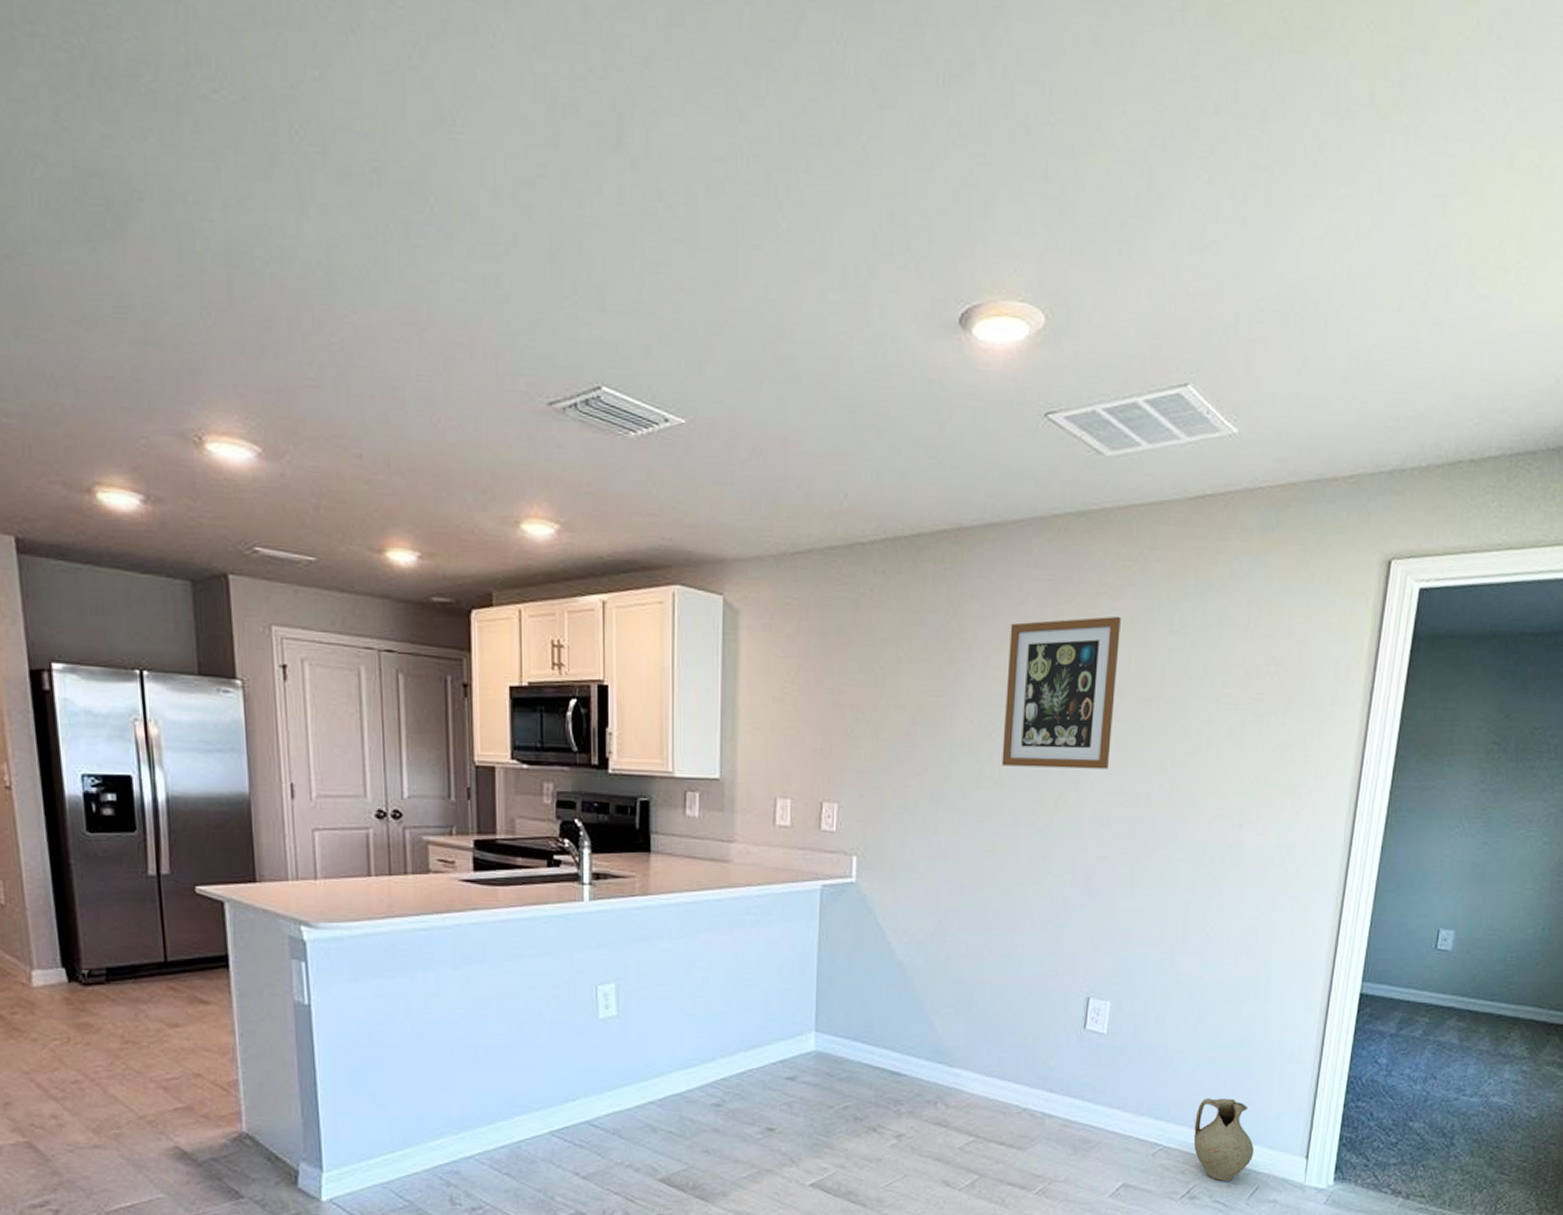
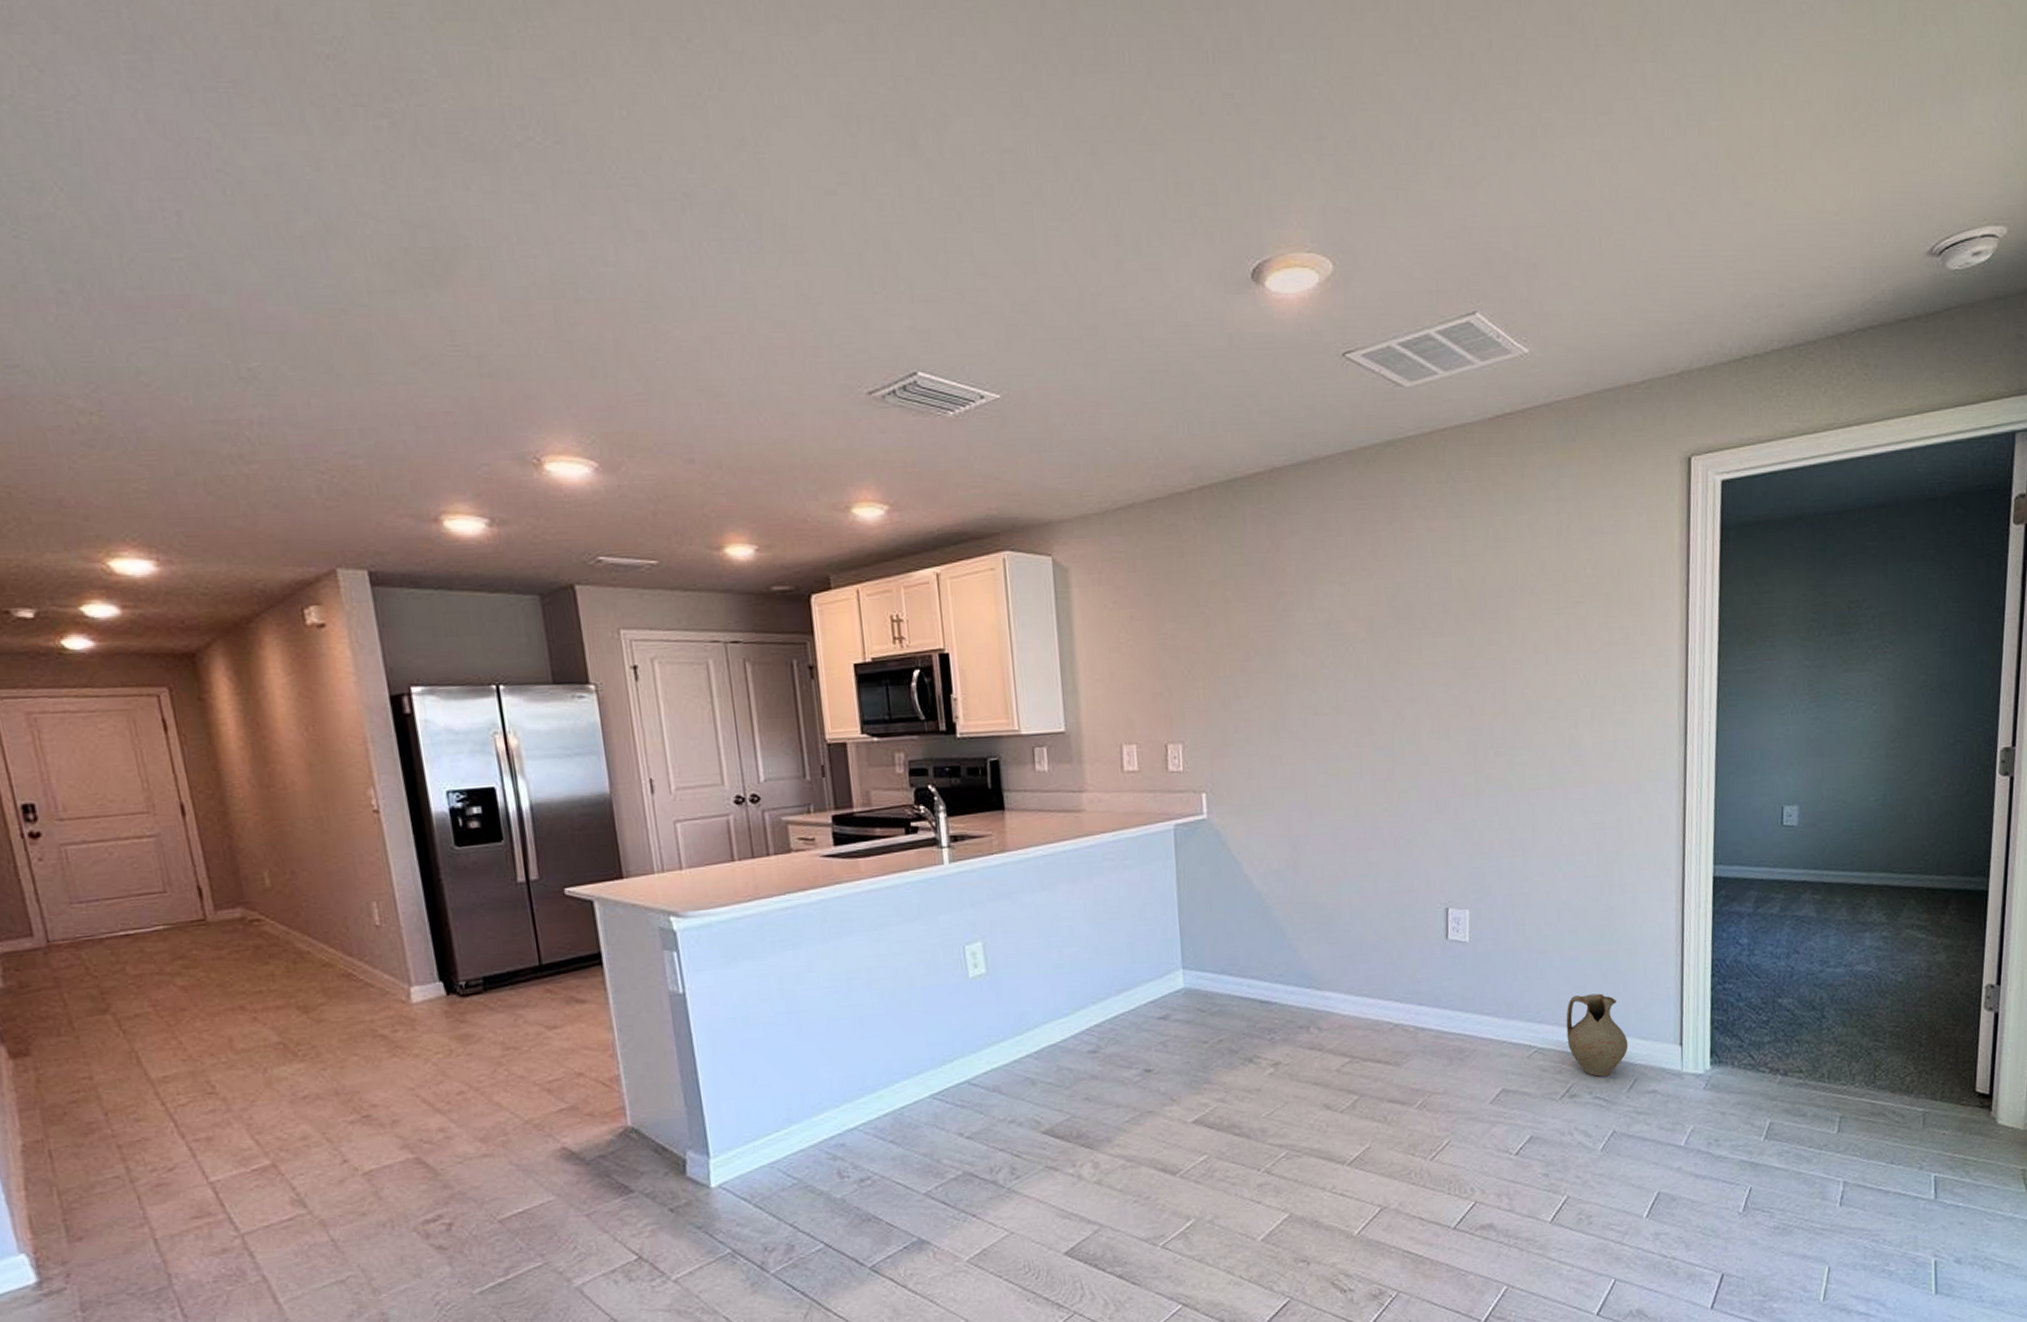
wall art: present [1002,616,1121,769] -> none [1331,536,1442,692]

